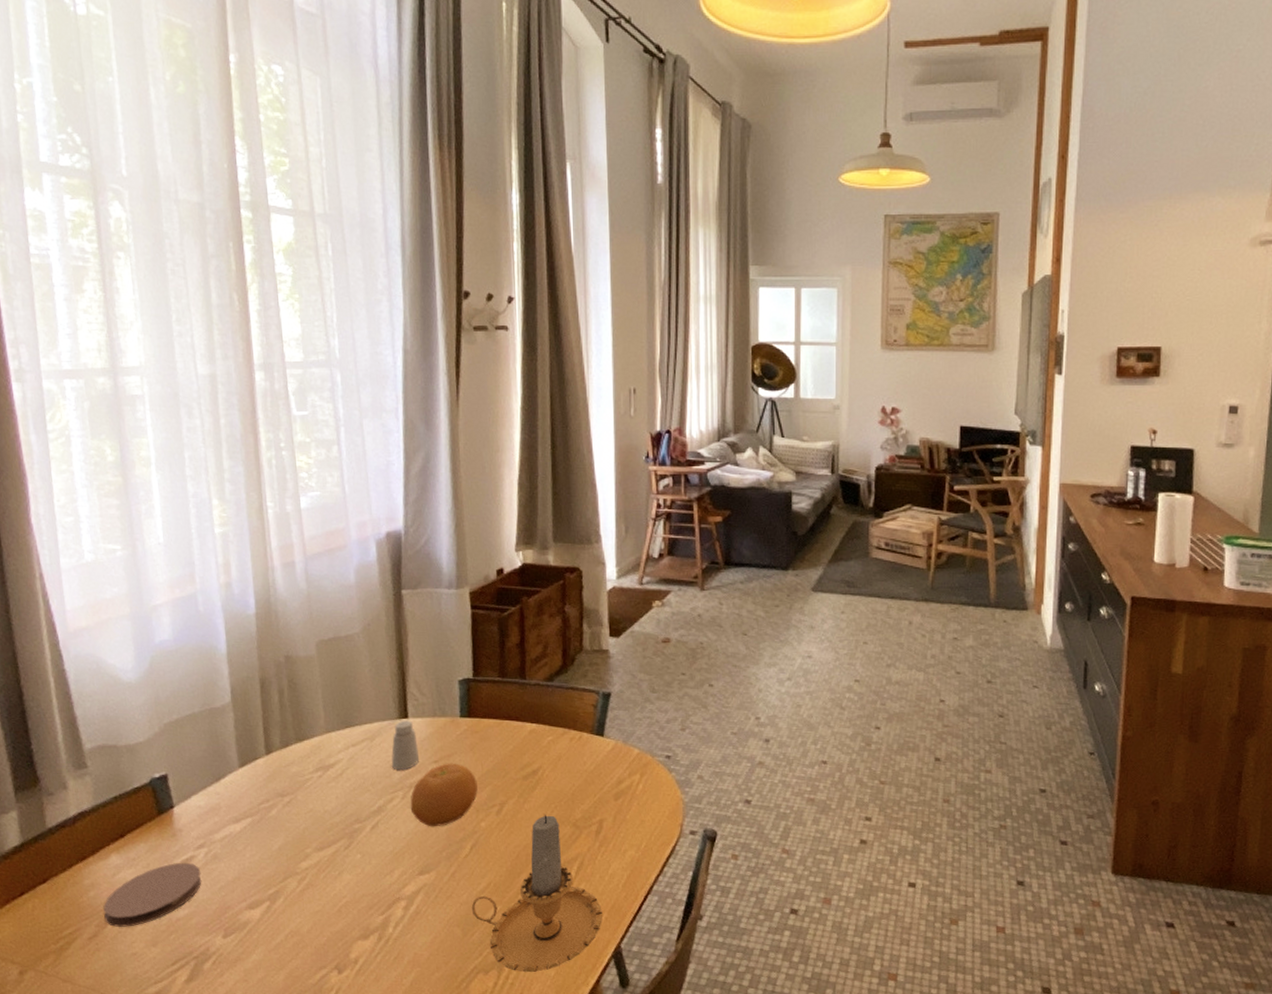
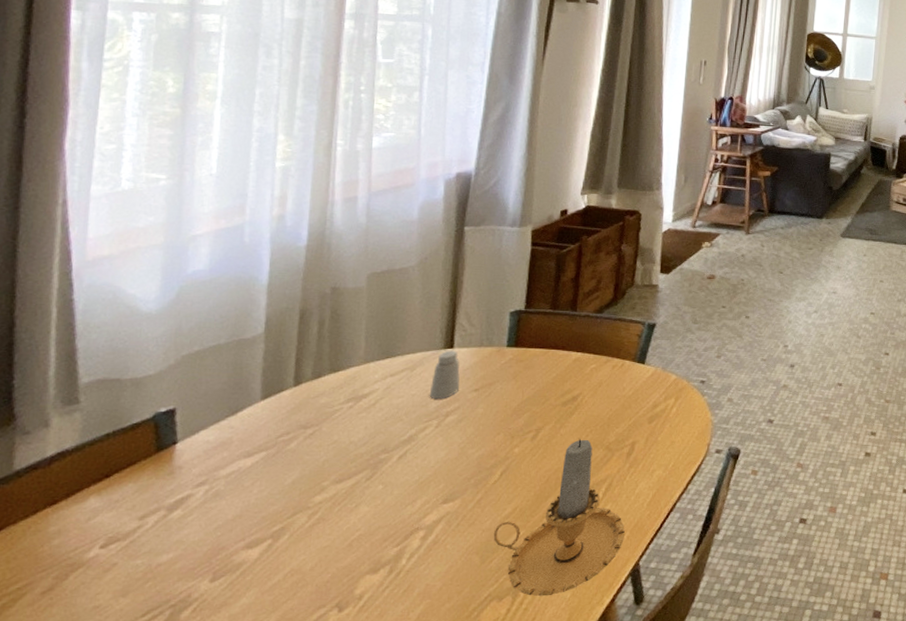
coaster: present [103,862,202,927] -> none [66,502,197,578]
fruit: present [410,763,478,827] -> none [443,391,516,455]

